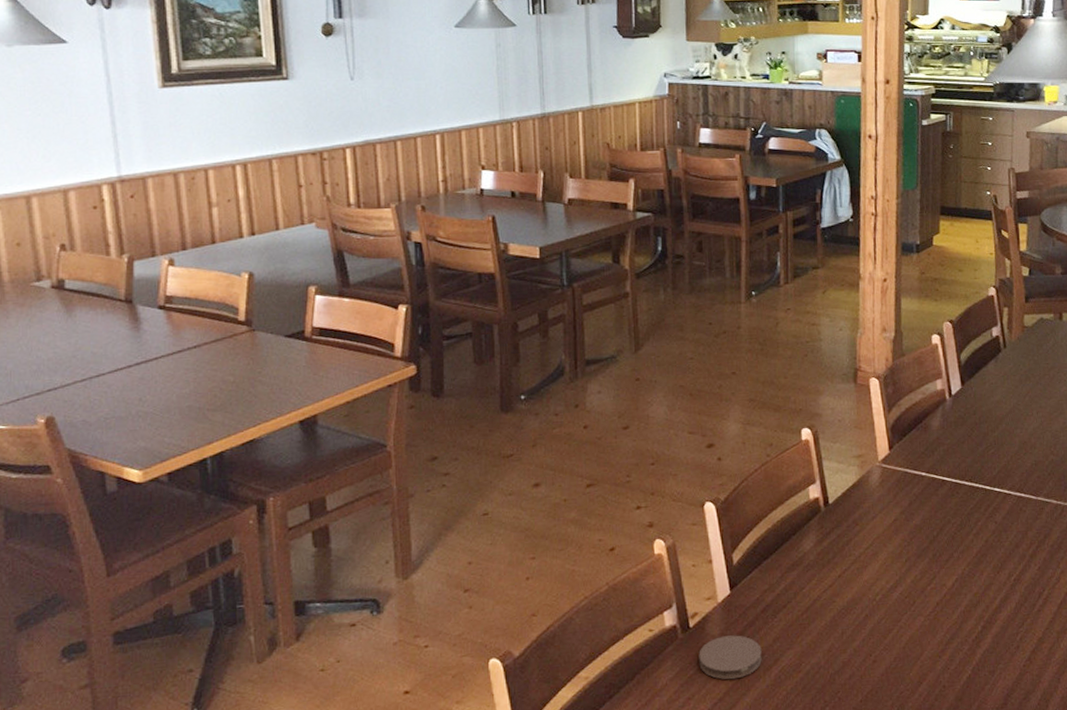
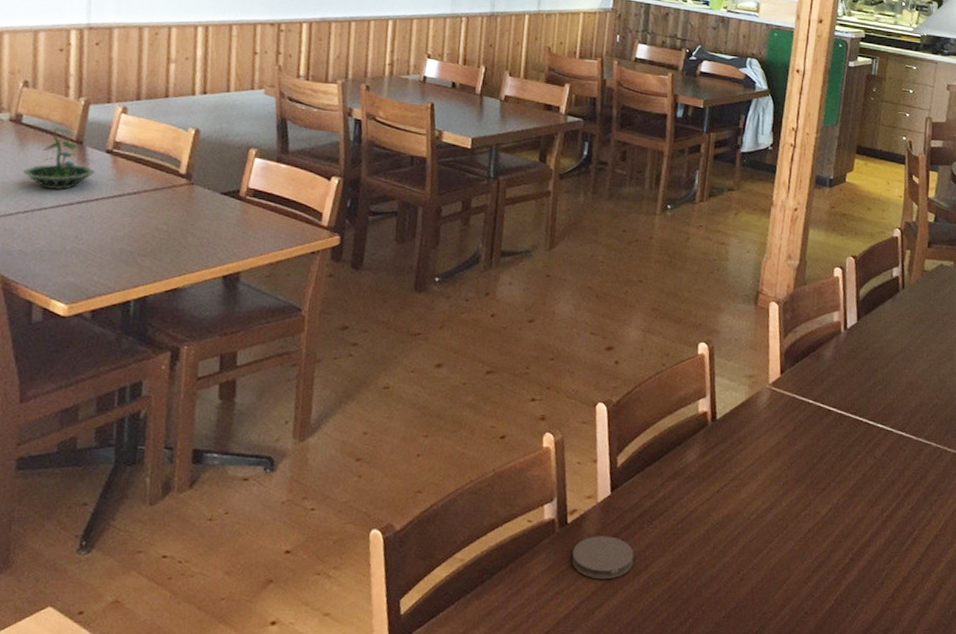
terrarium: none [73,289,151,354] -> present [22,128,96,190]

